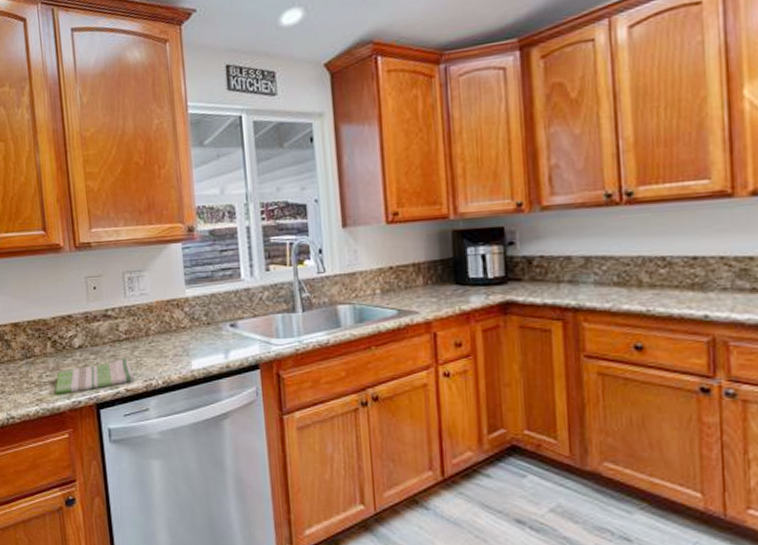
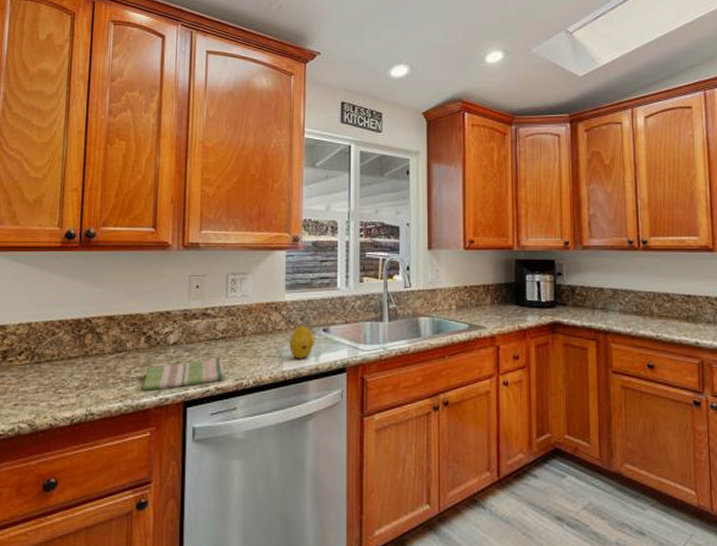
fruit: none [195,321,222,357] -> present [289,324,314,359]

